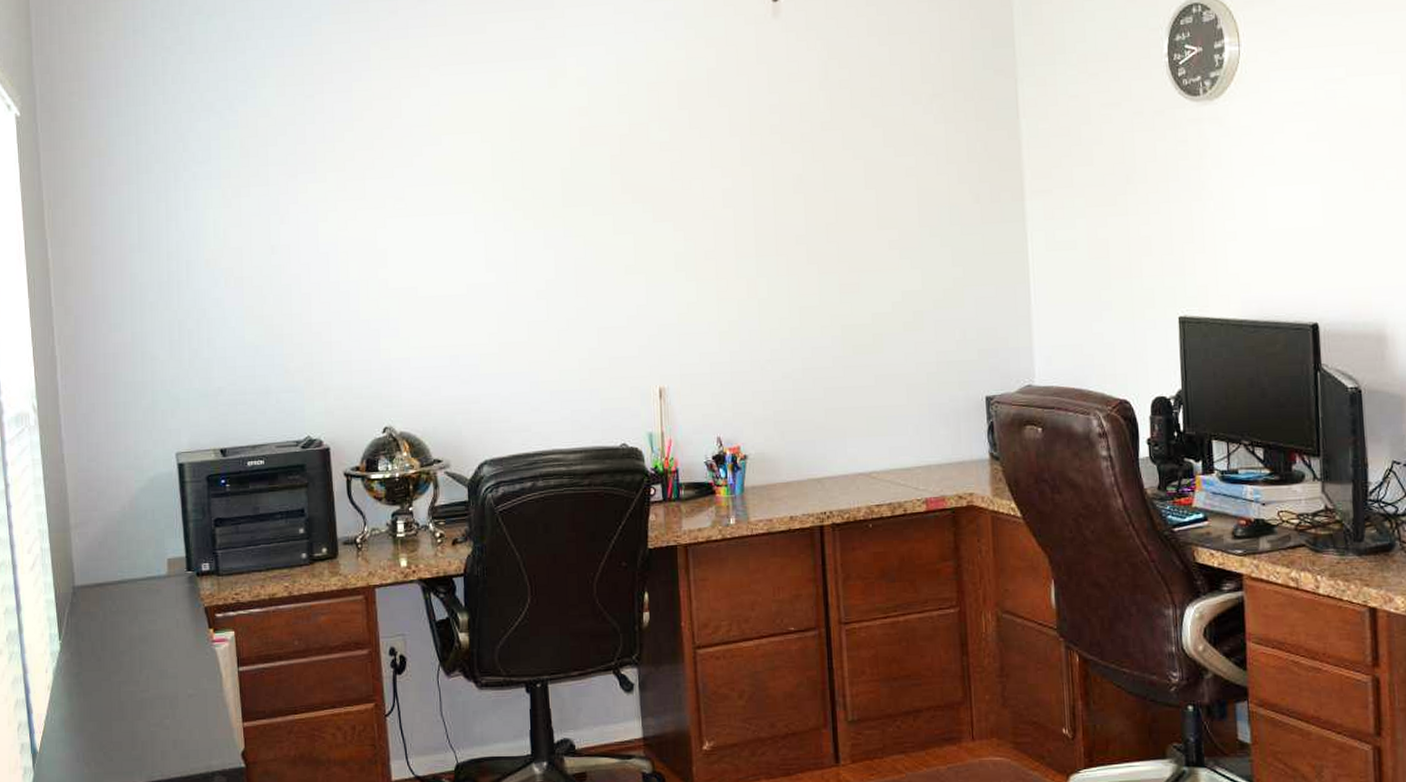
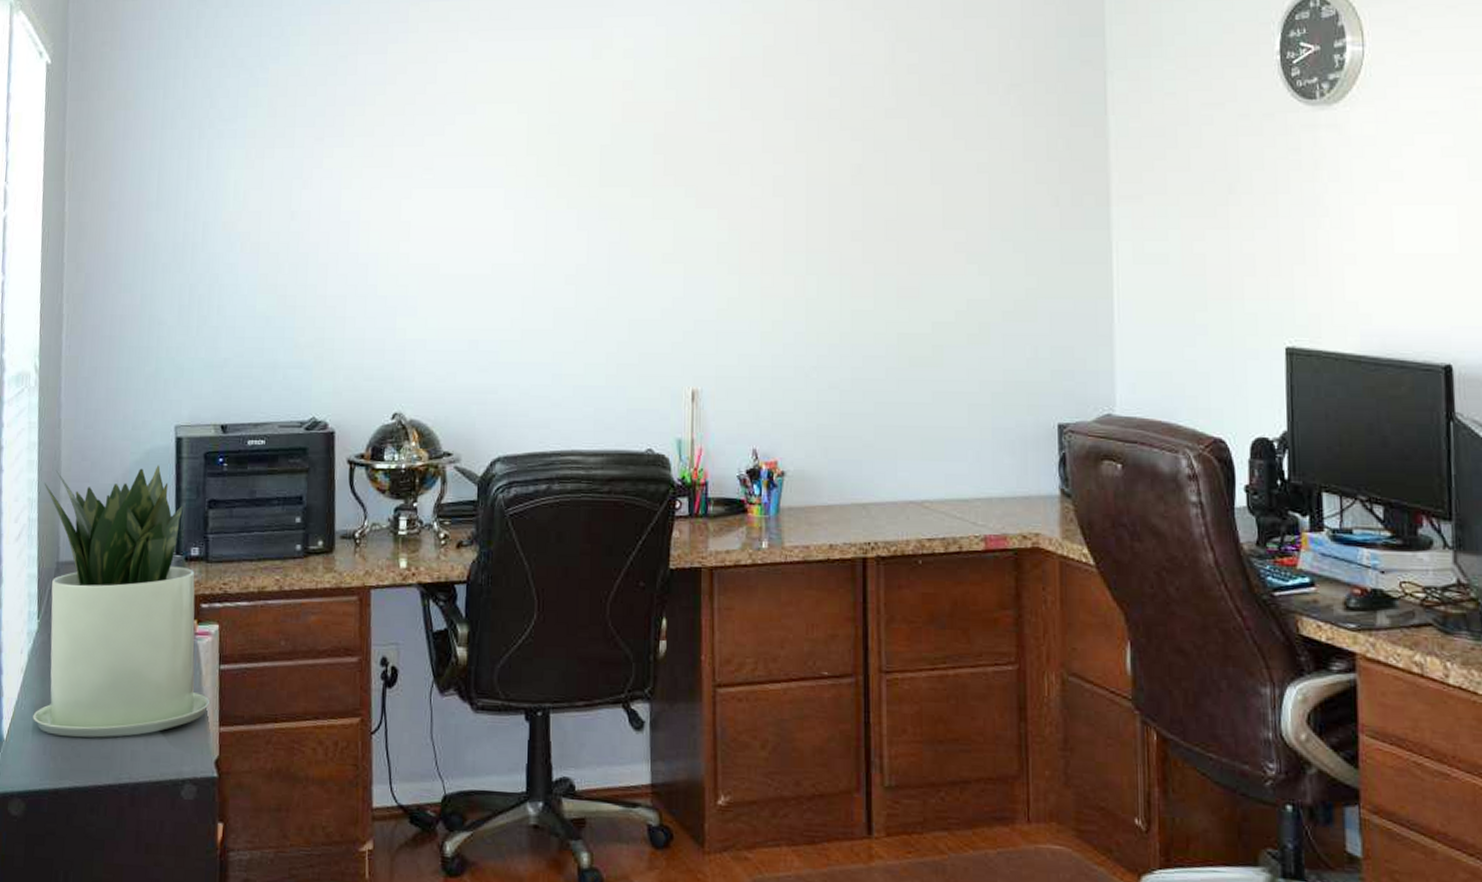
planter: none [53,490,233,744] -> present [33,465,211,739]

